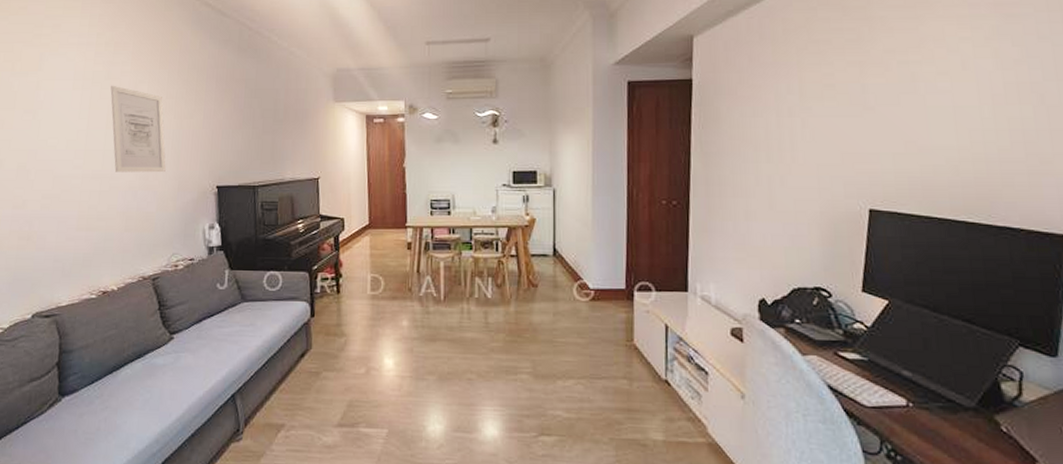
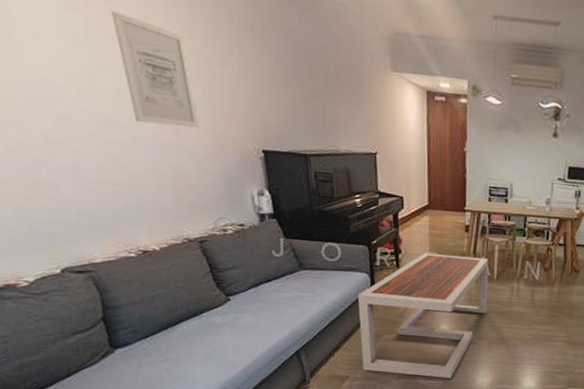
coffee table: none [297,275,435,425] -> present [358,253,489,378]

